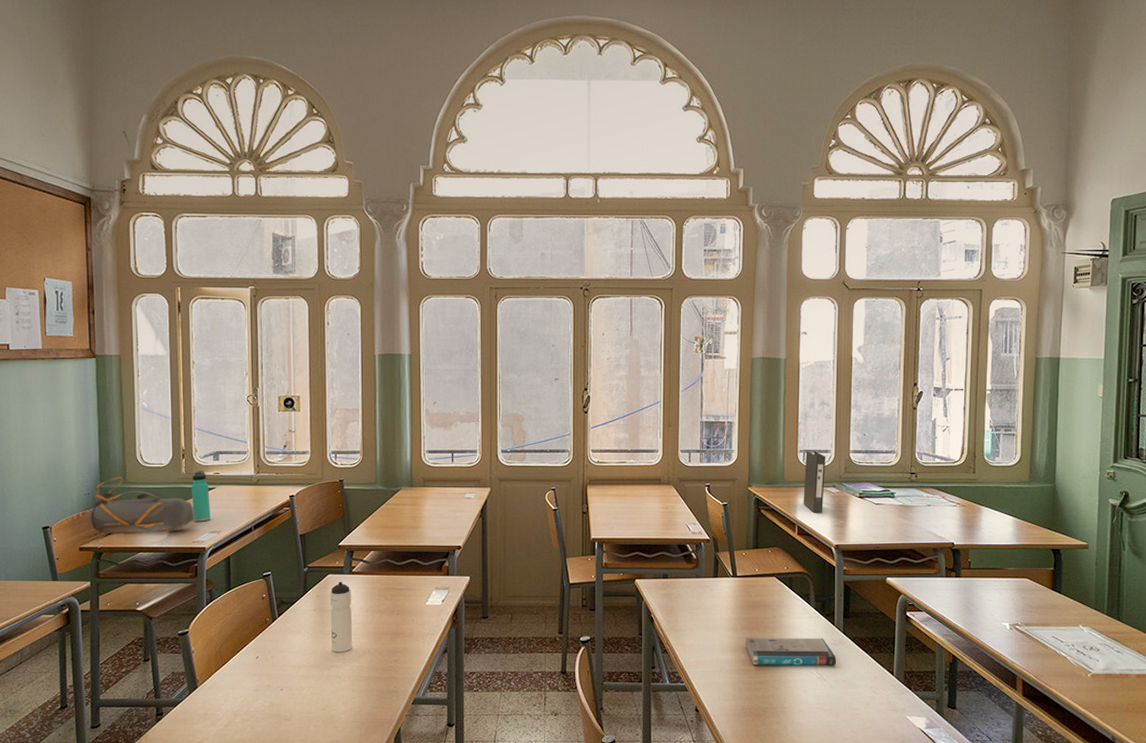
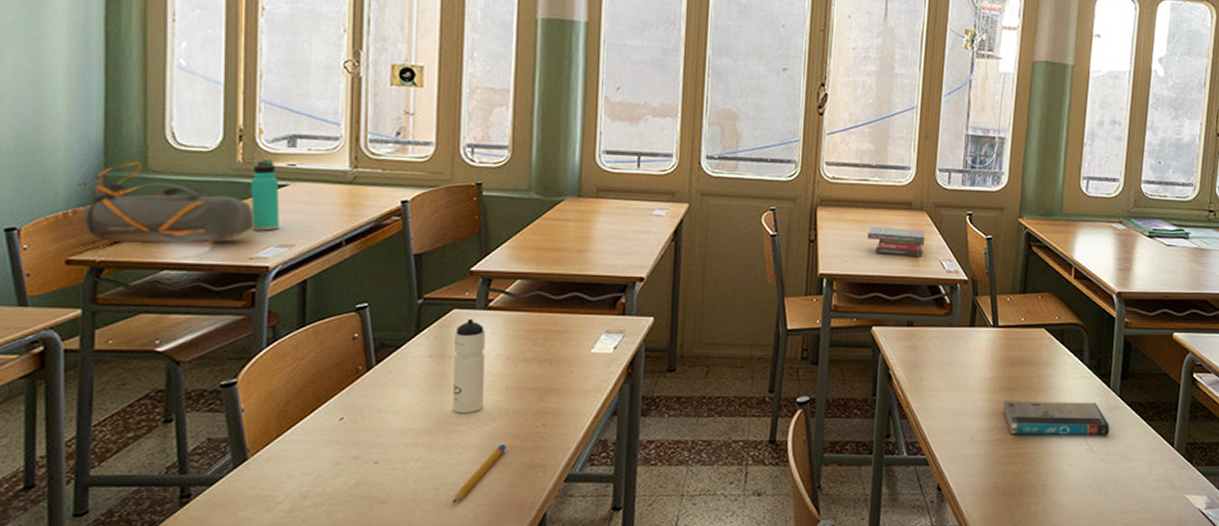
pencil: none [335,676,370,720] -> present [453,445,506,503]
books: none [627,498,673,522] -> present [867,226,925,257]
binder: present [803,450,826,513] -> none [1082,177,1114,253]

